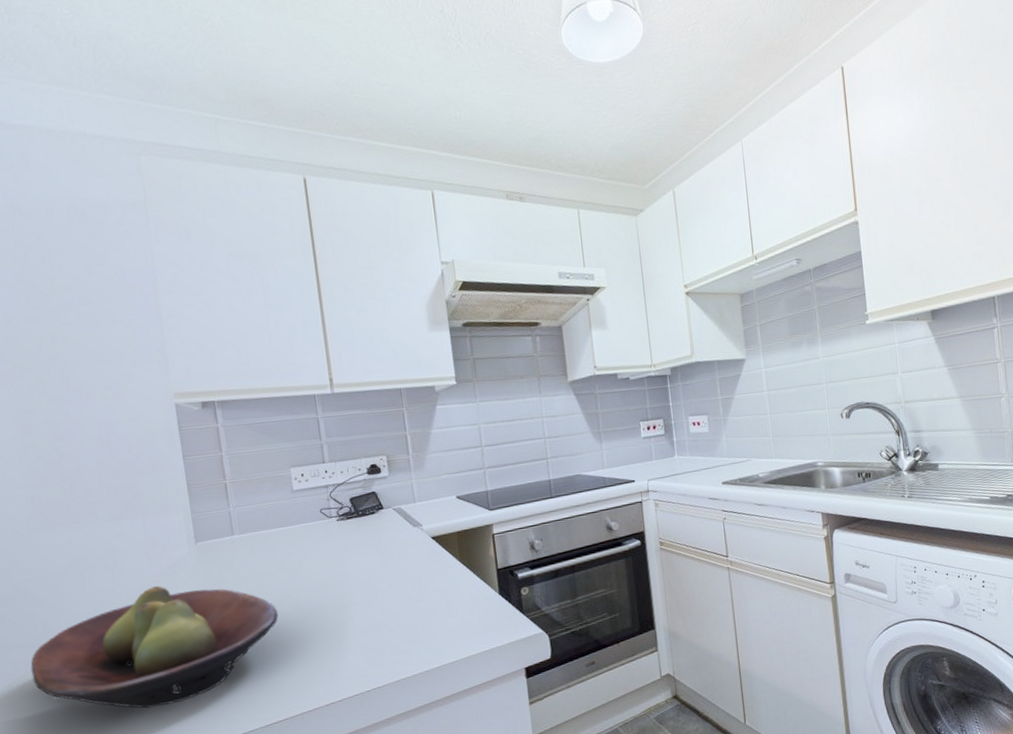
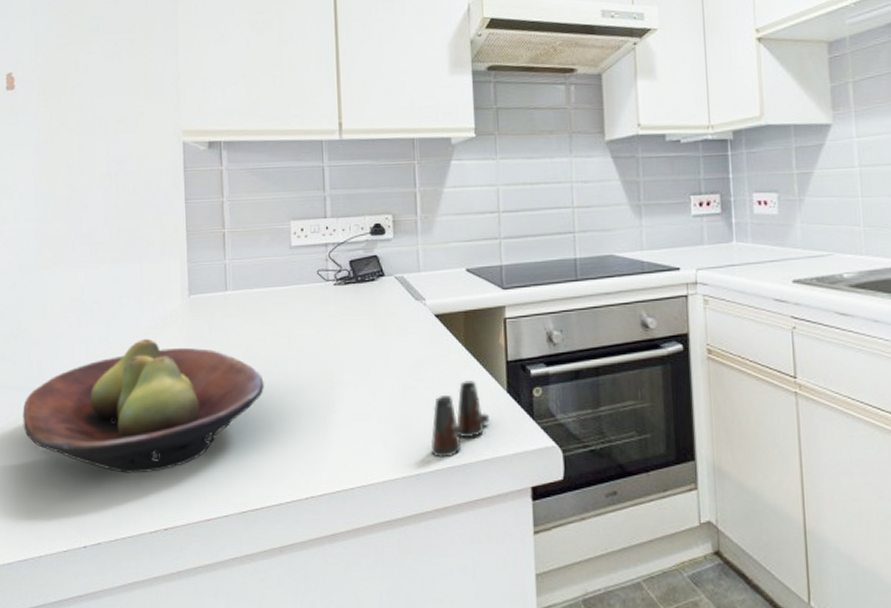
salt shaker: none [436,588,486,655] -> present [430,380,489,458]

